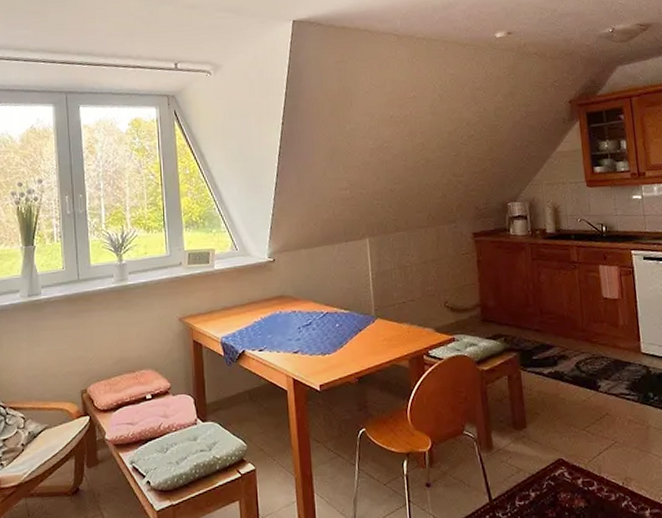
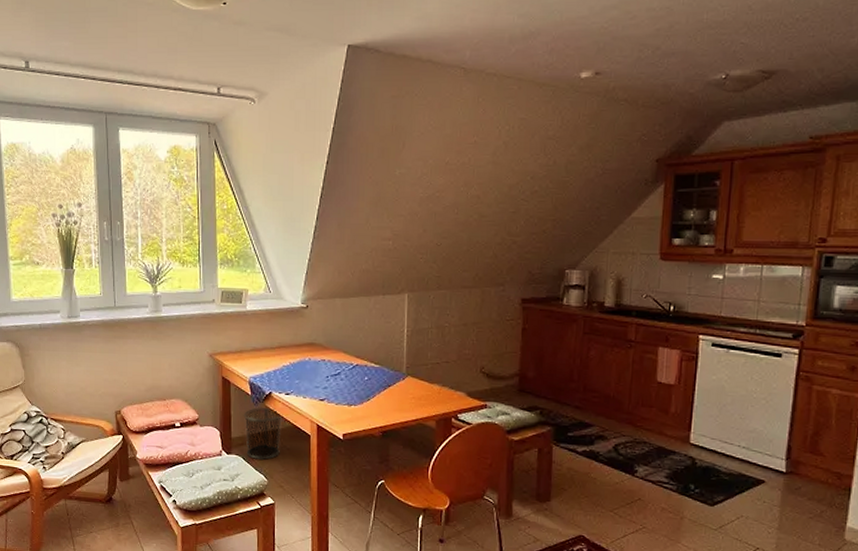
waste bin: none [217,367,258,424] -> present [243,407,283,460]

